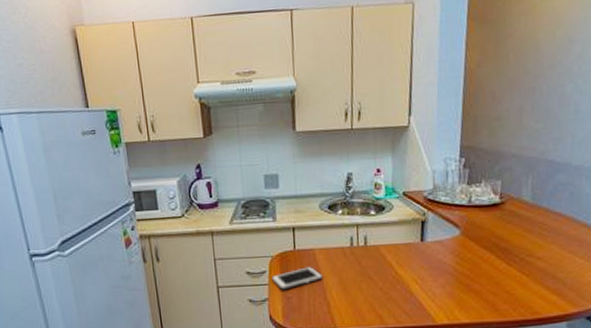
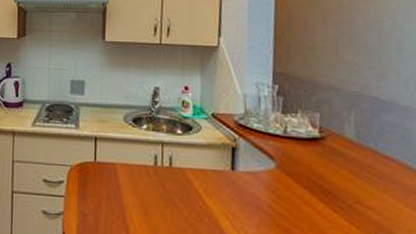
cell phone: present [272,267,322,290] -> none [69,182,122,205]

